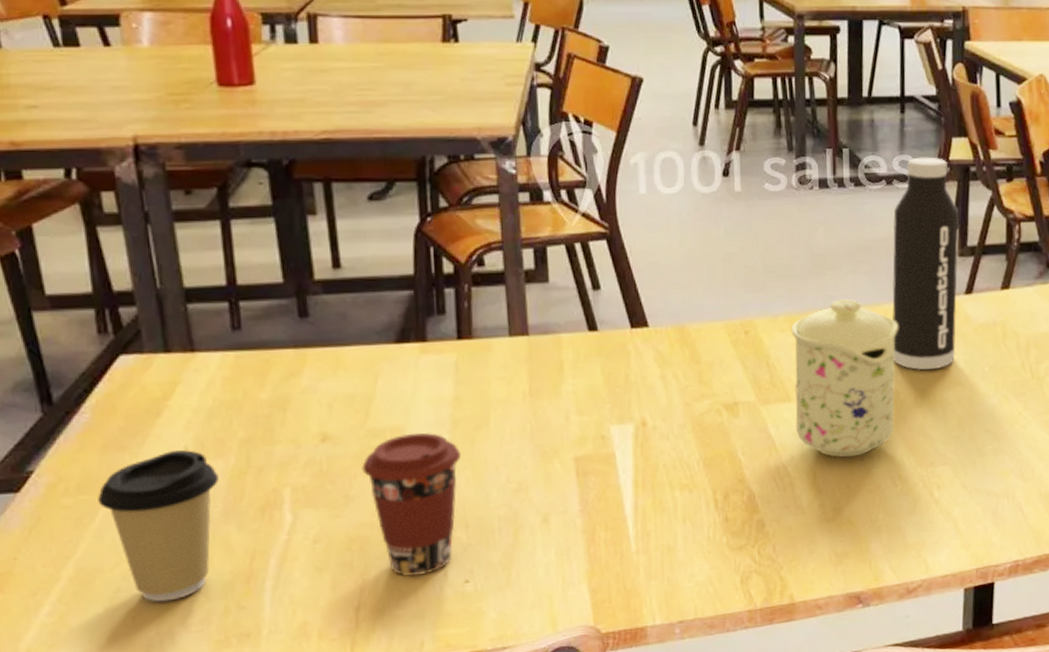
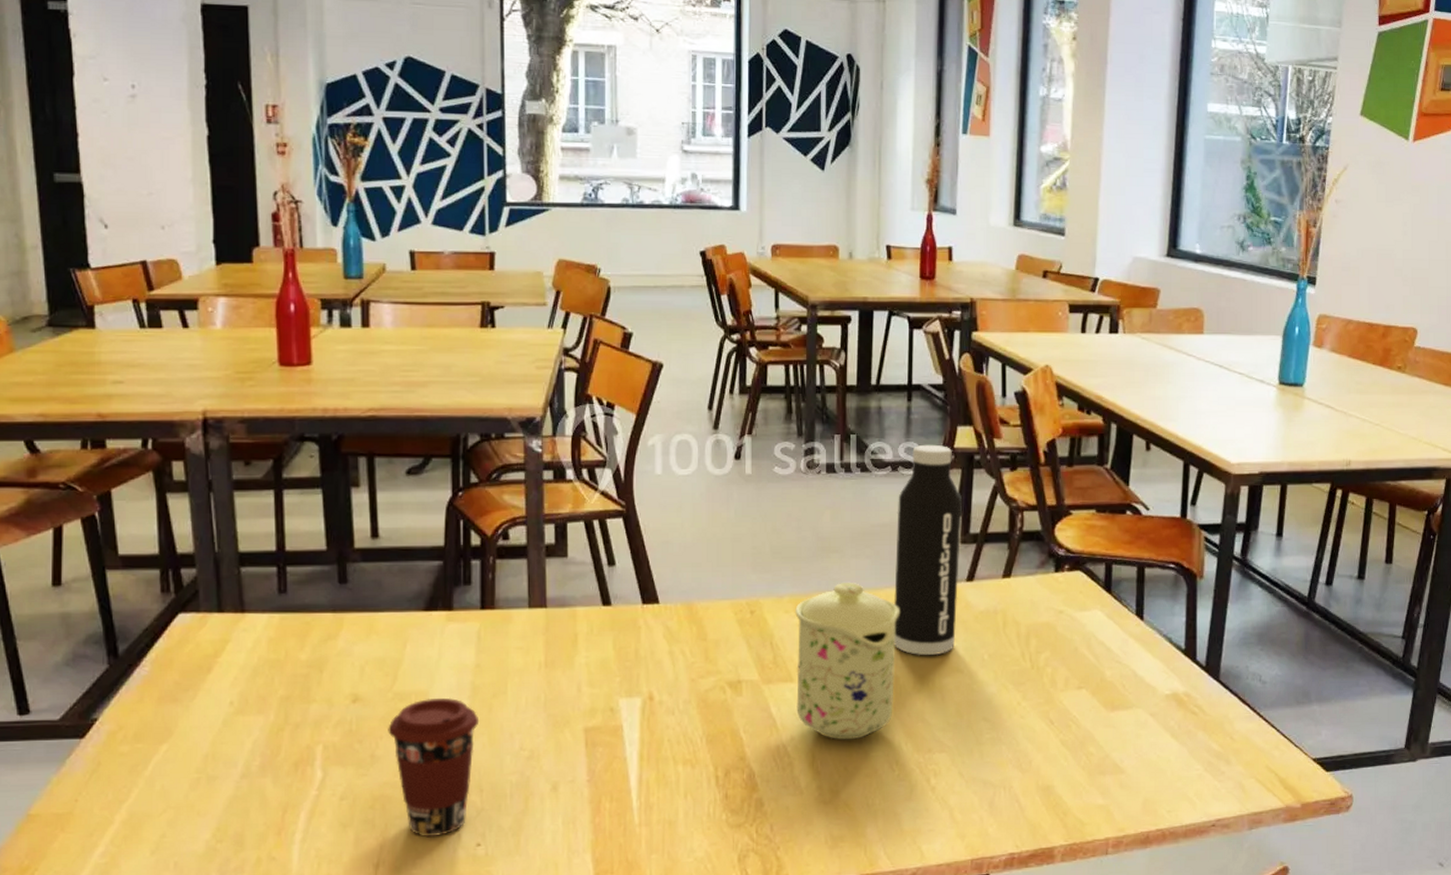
coffee cup: present [98,449,219,602] -> none [151,704,259,849]

